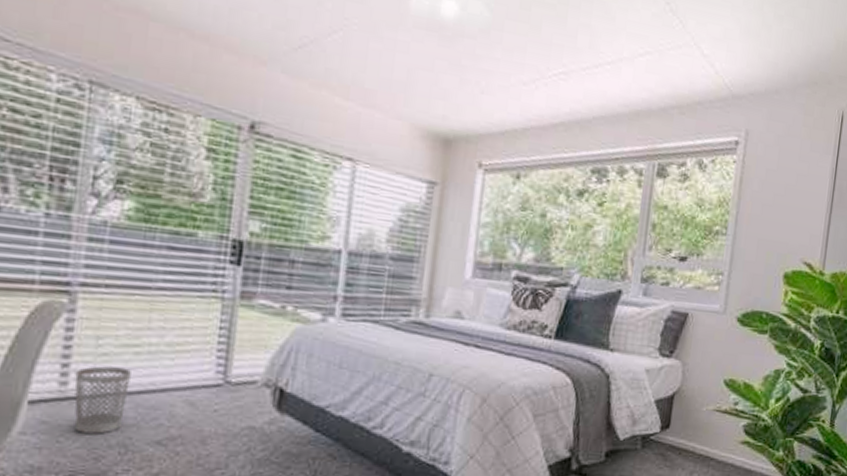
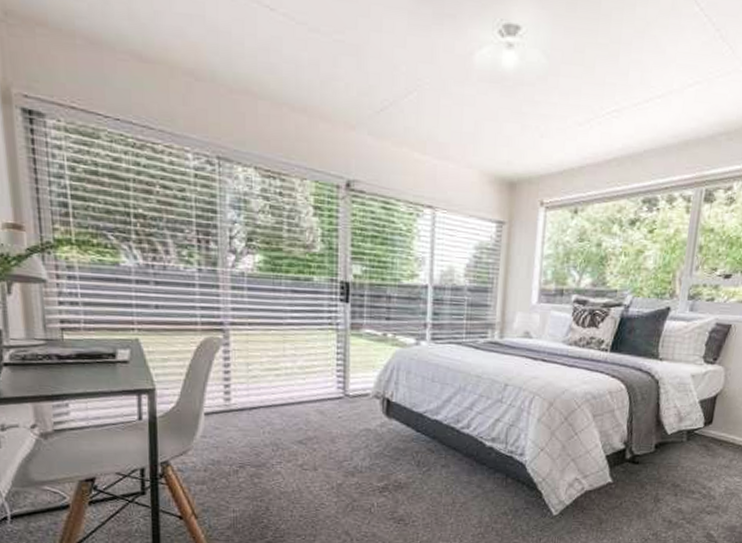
wastebasket: present [74,366,131,434] -> none [235,386,275,436]

